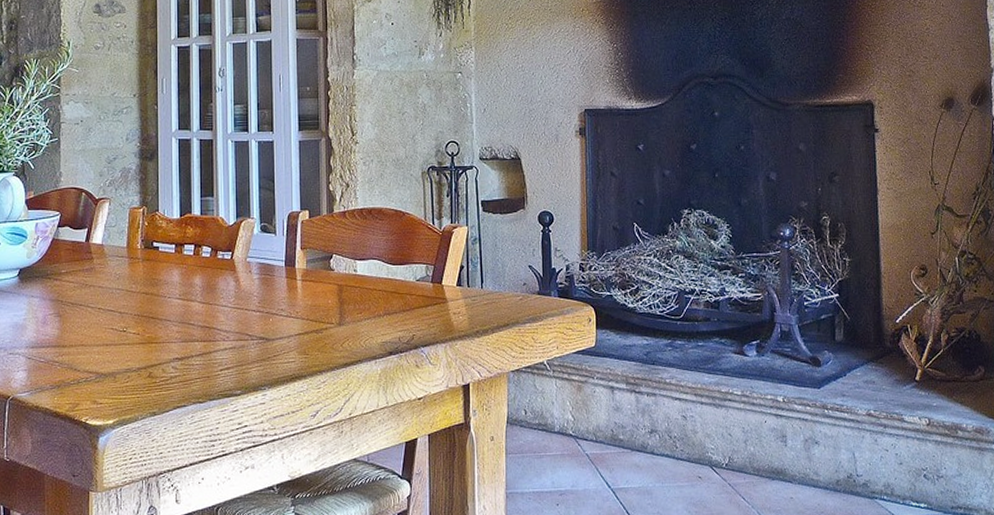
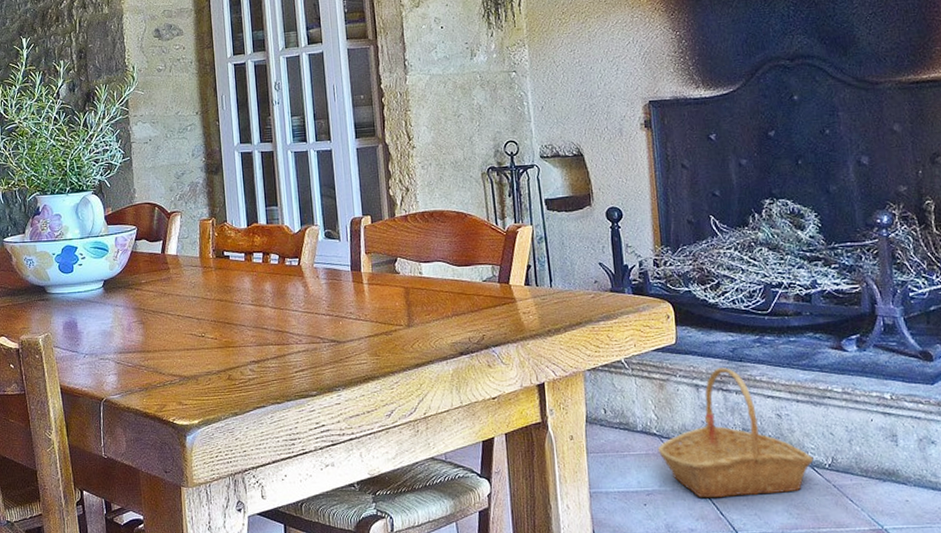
basket: none [573,370,713,498] -> present [658,367,814,498]

